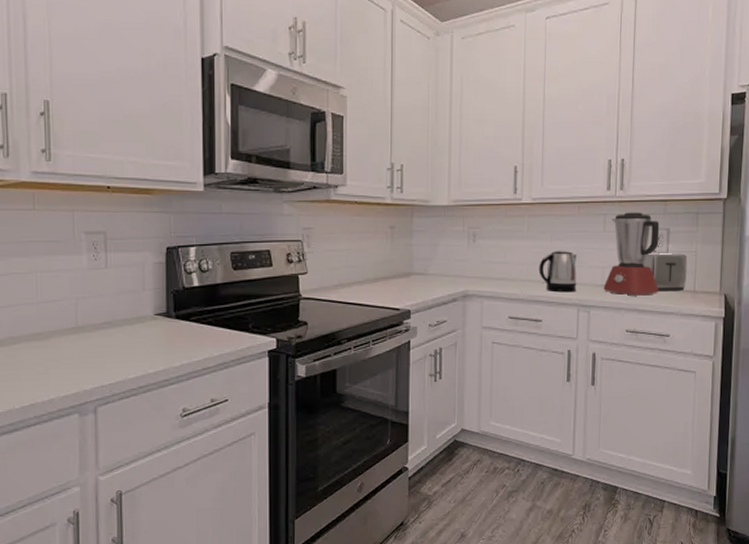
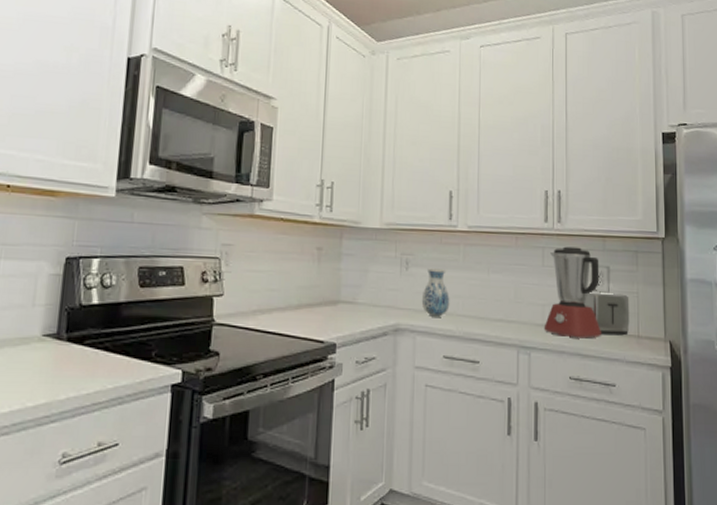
vase: none [488,240,515,283] -> present [421,268,450,317]
kettle: present [539,250,577,293] -> none [475,283,516,332]

